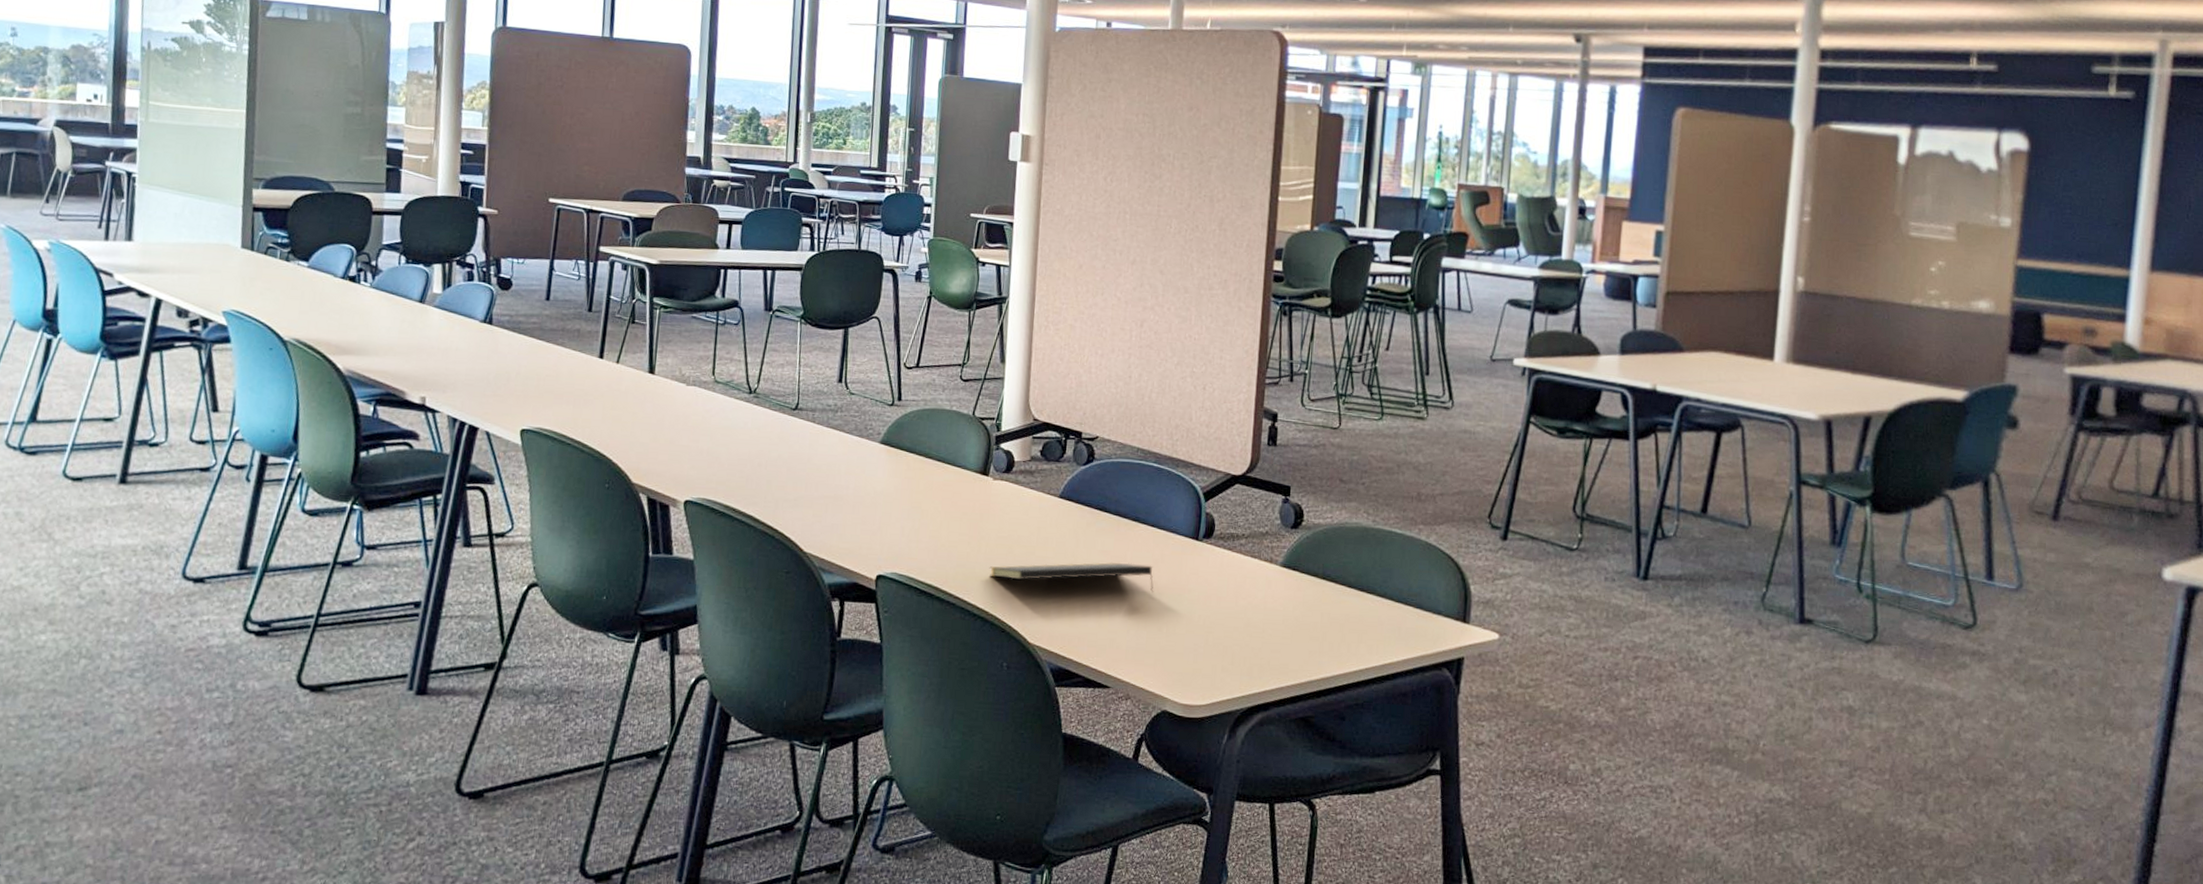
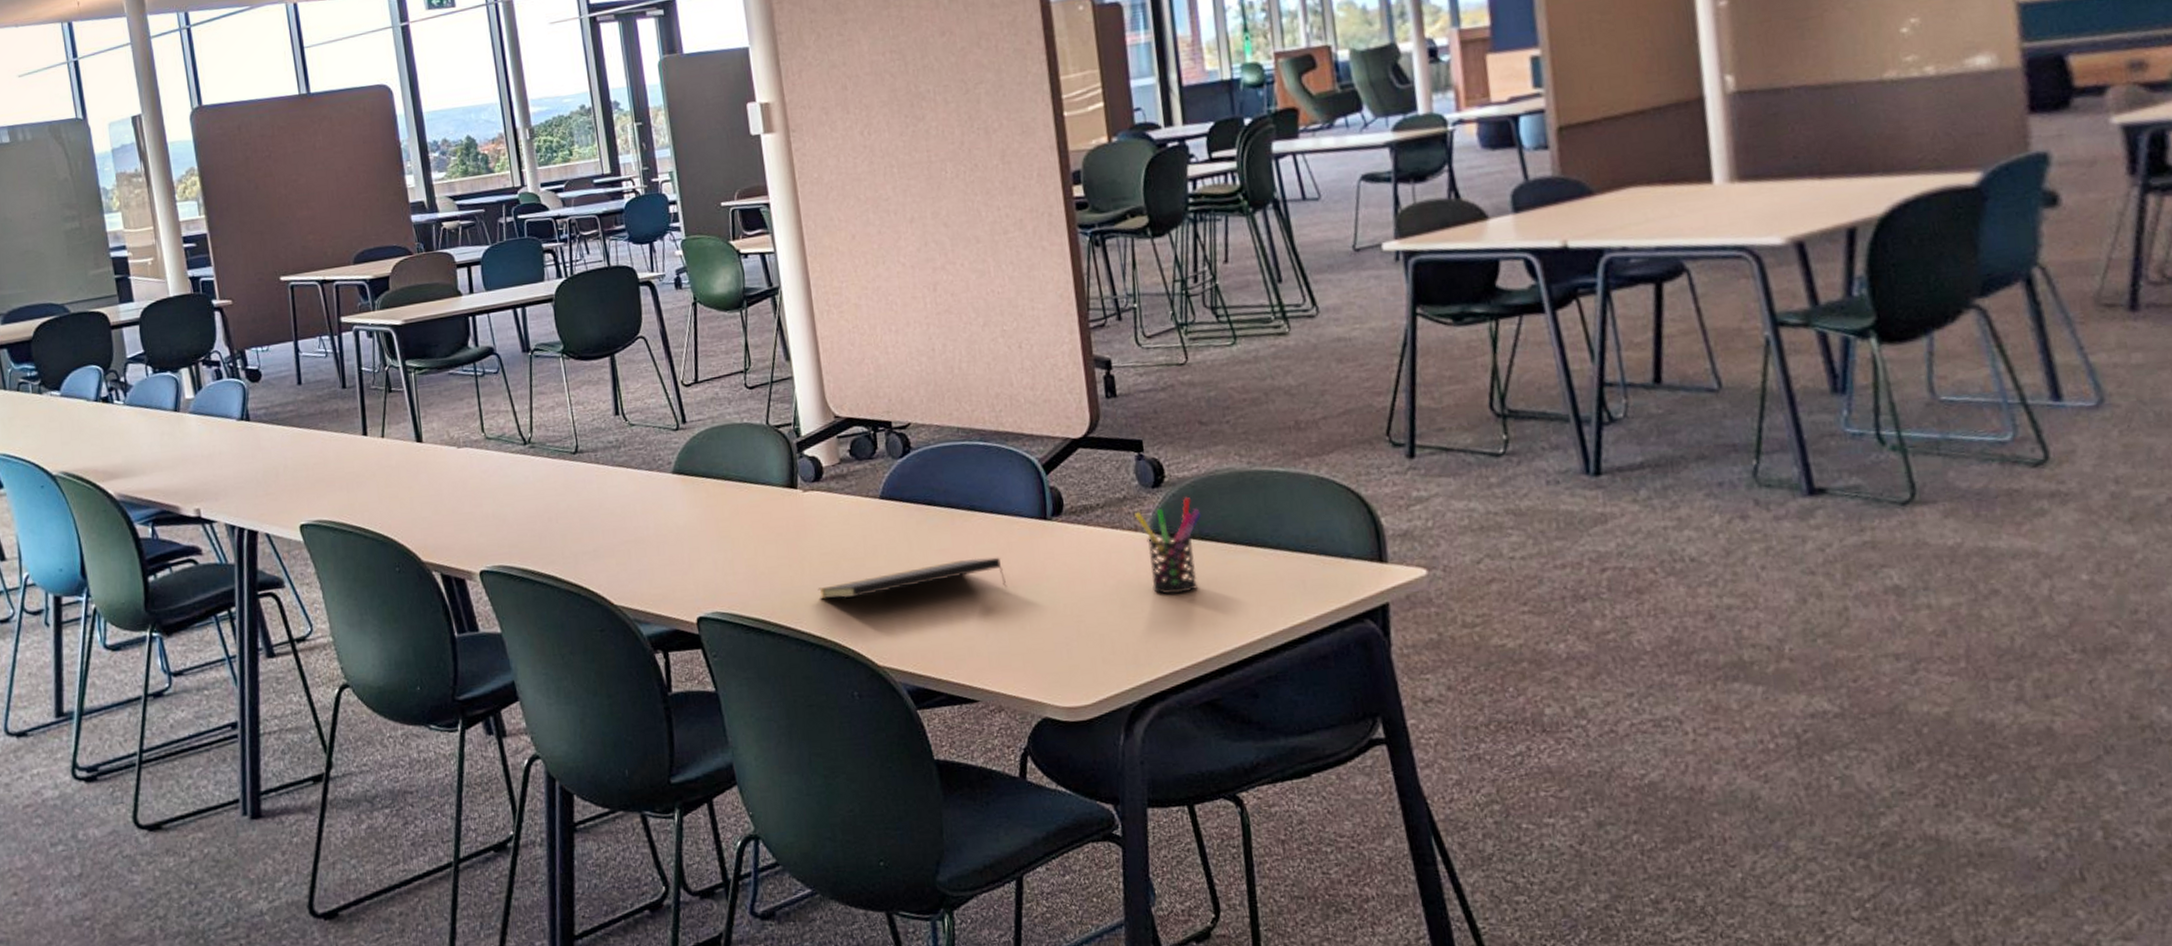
pen holder: none [1272,540,1328,622] -> present [1135,496,1202,595]

